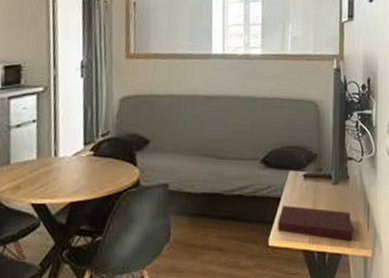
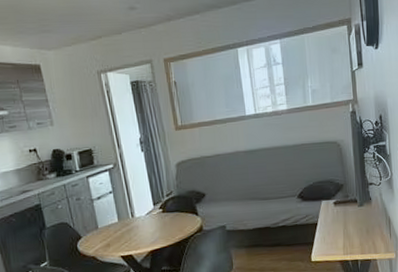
notebook: present [277,205,353,241] -> none [316,226,379,250]

